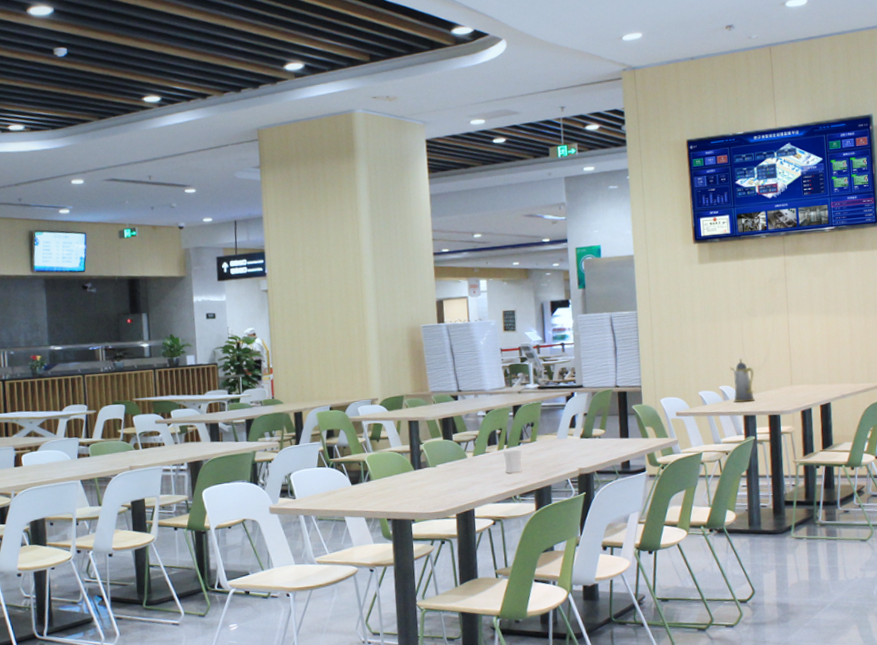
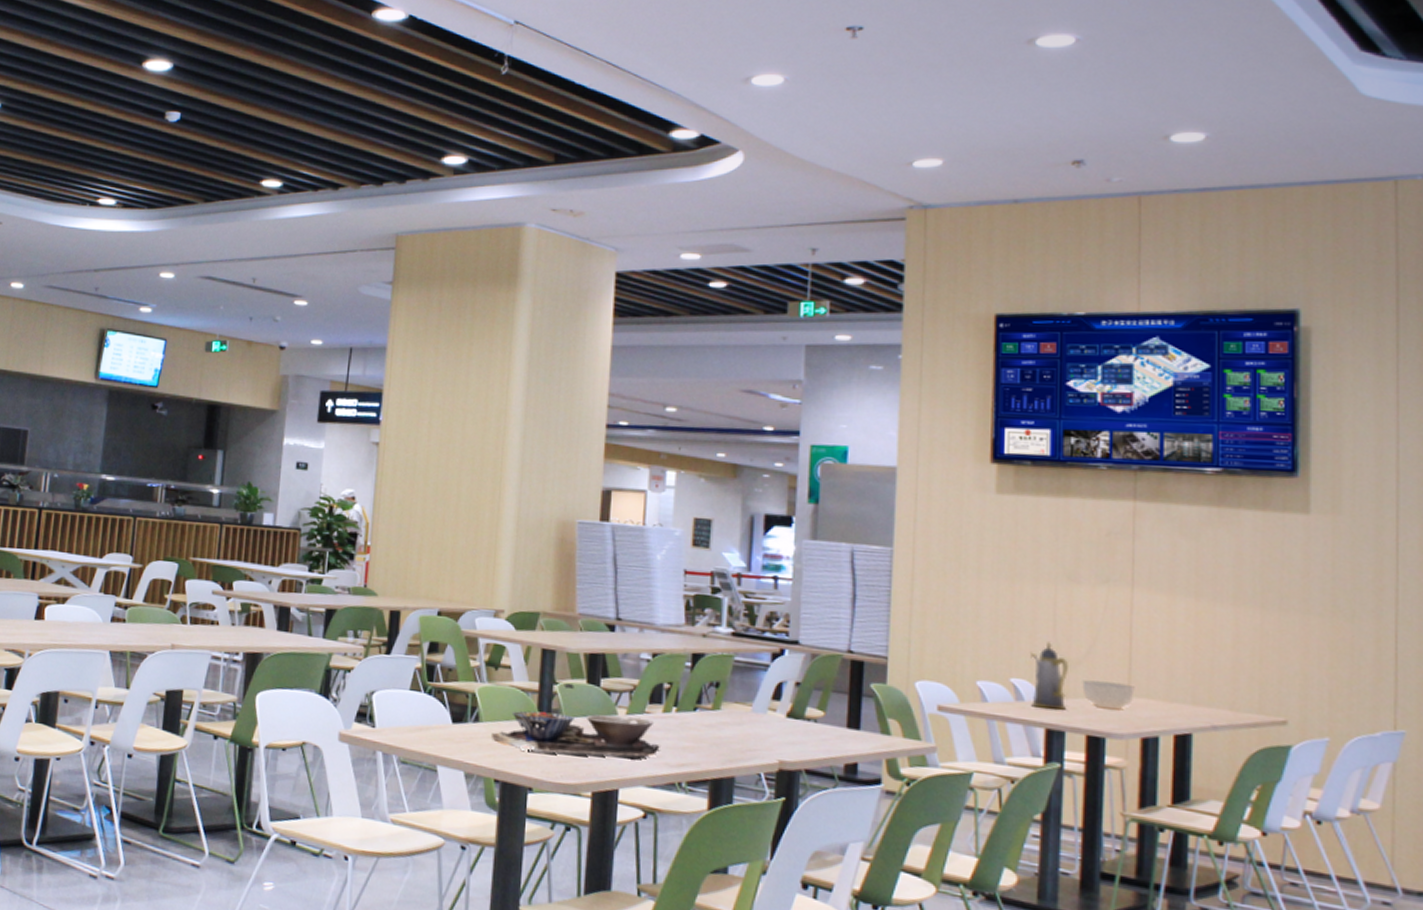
food tray: none [380,442,499,496] -> present [490,683,660,760]
mug: present [503,450,523,473] -> none [670,715,696,750]
bowl: none [763,377,795,396] -> present [1082,680,1135,710]

